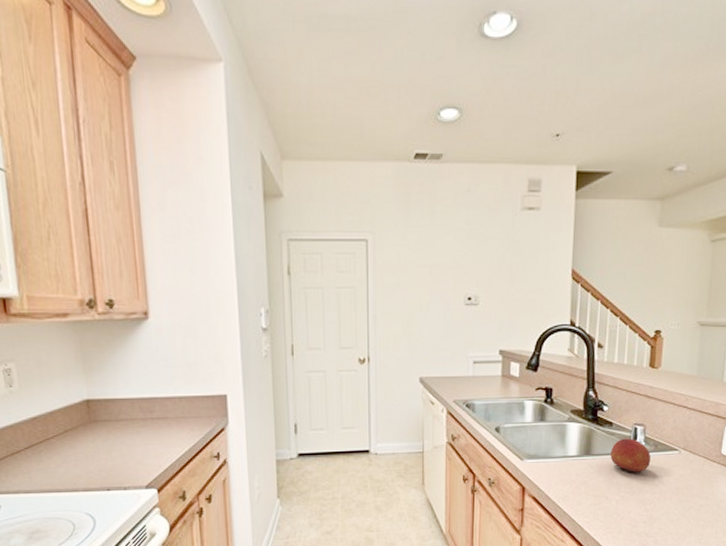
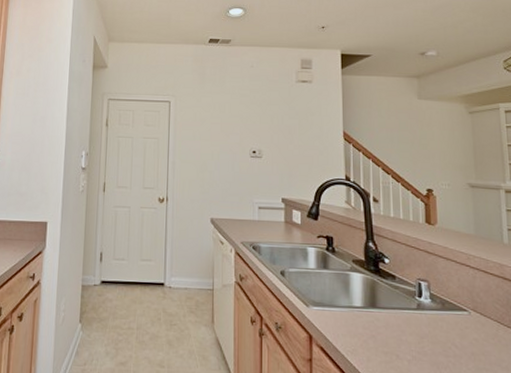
fruit: present [610,438,652,472] -> none [396,293,440,331]

